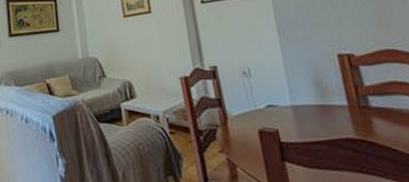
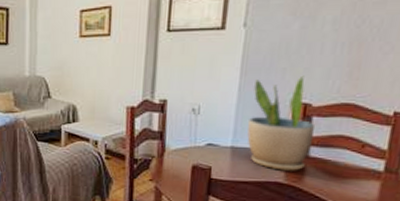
potted plant: none [294,28,370,125] -> present [247,75,315,171]

